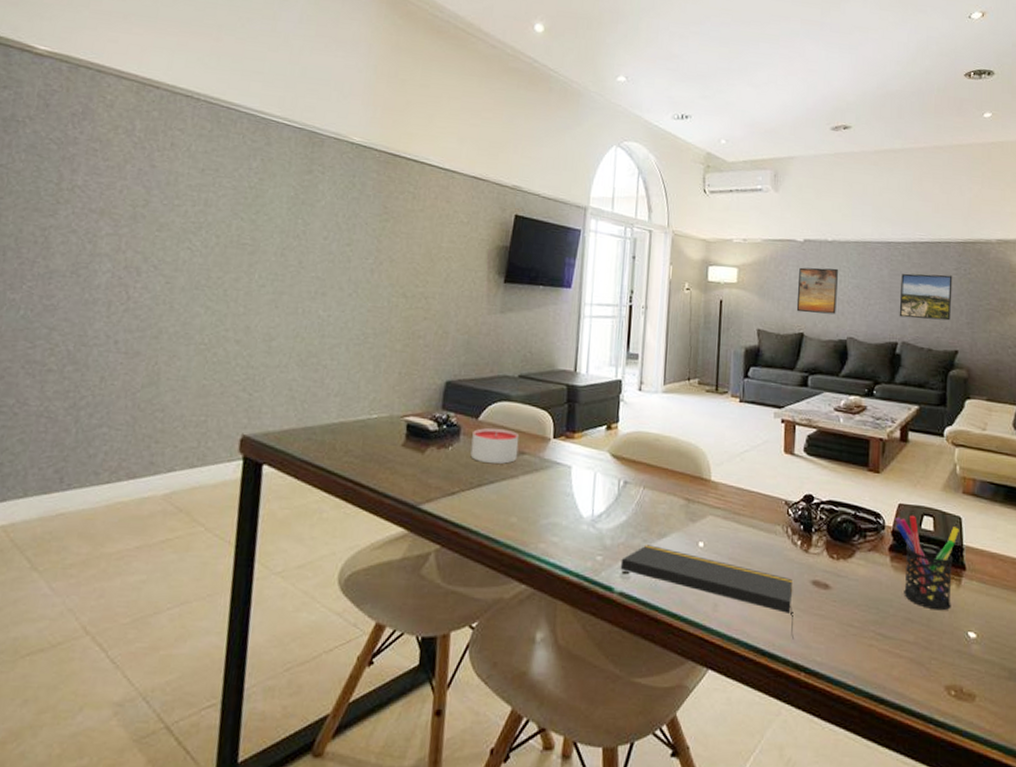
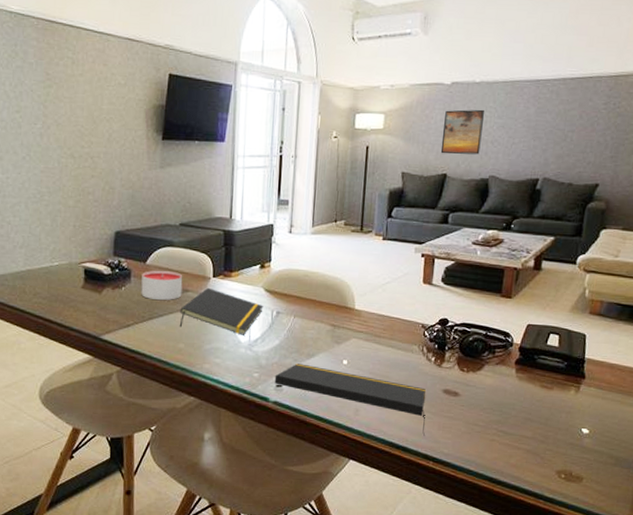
notepad: none [512,450,609,509] -> present [179,287,264,335]
pen holder: present [895,515,959,611] -> none [523,333,583,412]
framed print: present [899,273,953,321] -> none [542,110,601,156]

